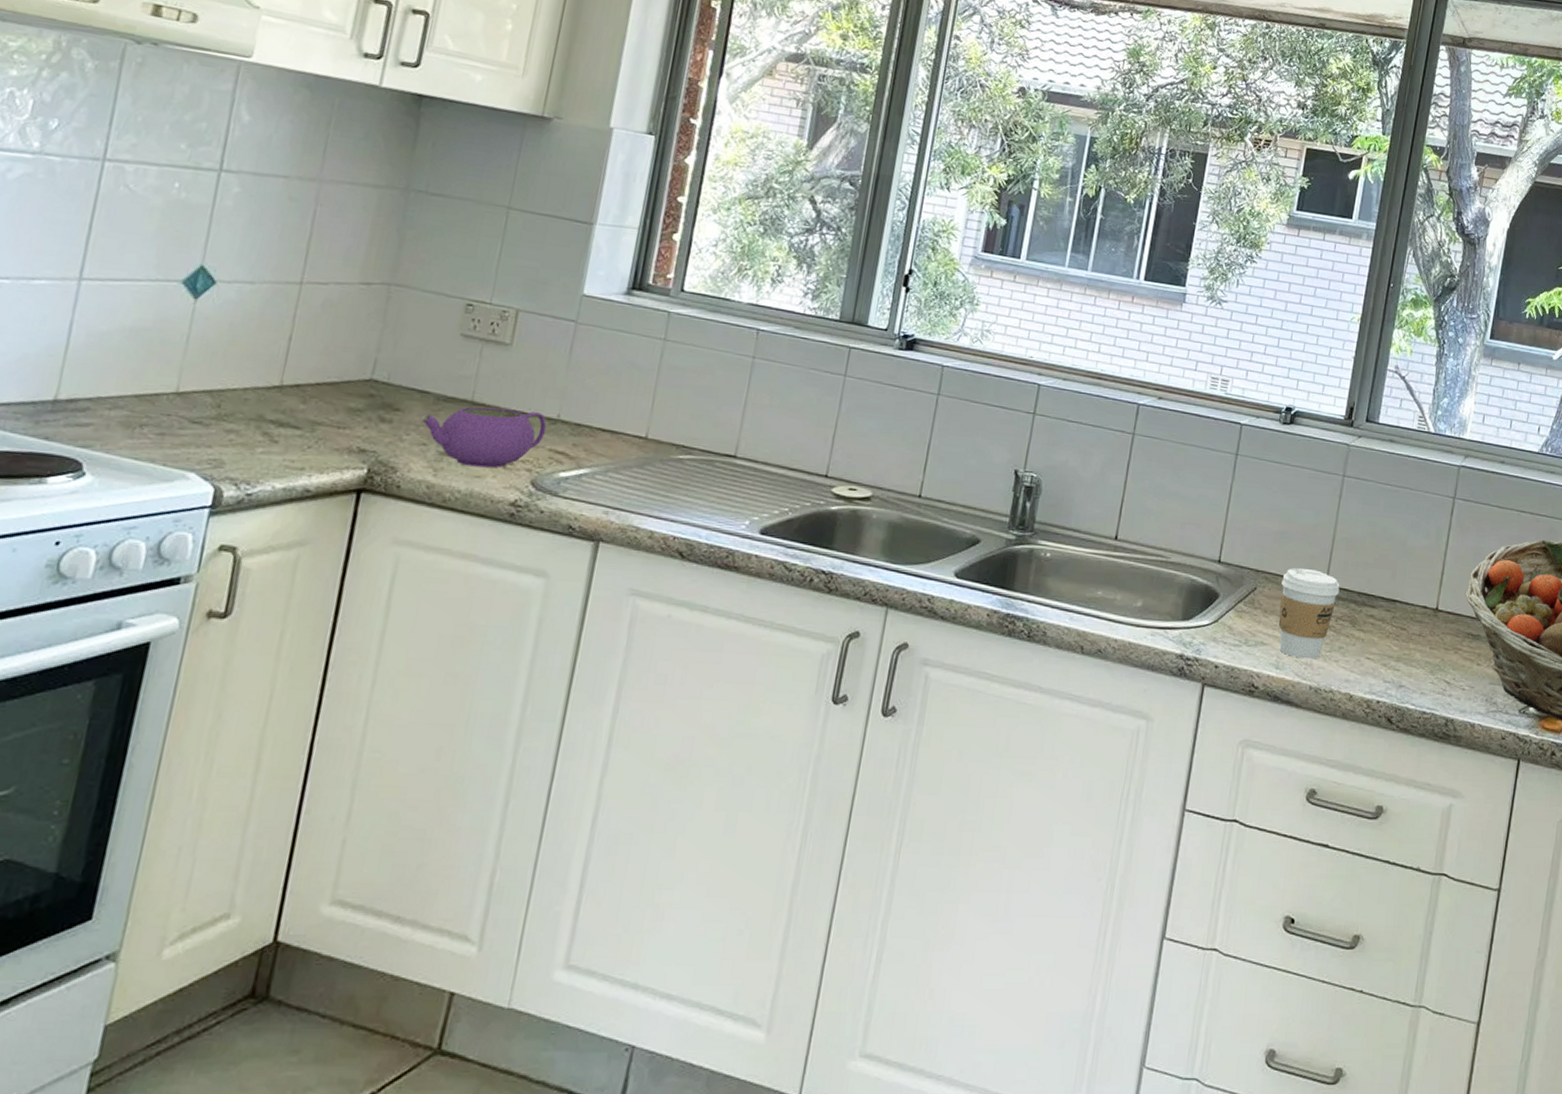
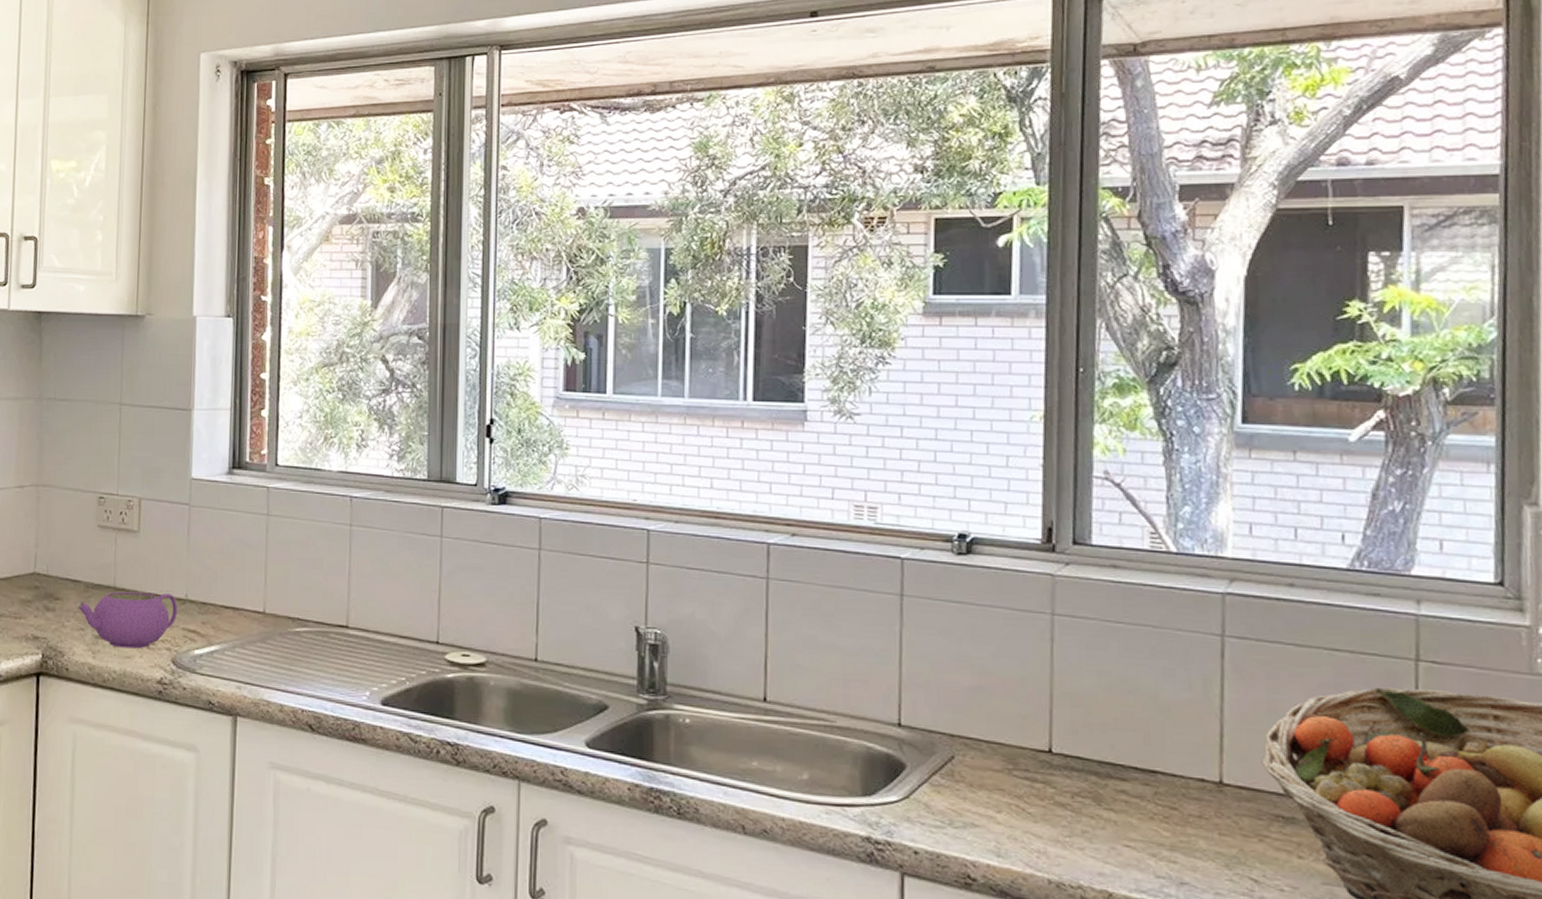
coffee cup: present [1278,567,1340,659] -> none [987,730,1071,846]

